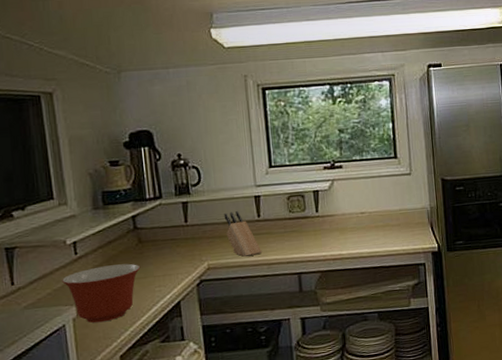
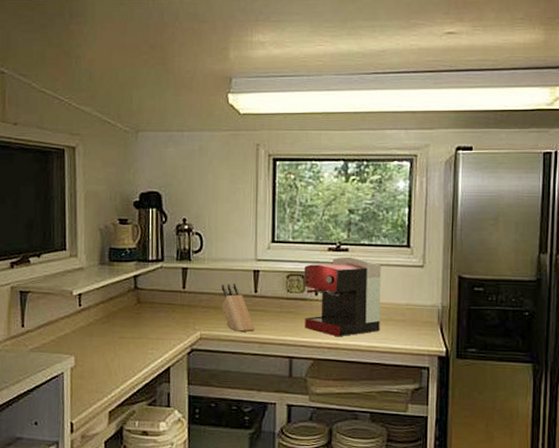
mixing bowl: present [62,263,141,323] -> none [65,321,137,376]
coffee maker: none [303,173,378,248] -> present [304,256,381,337]

